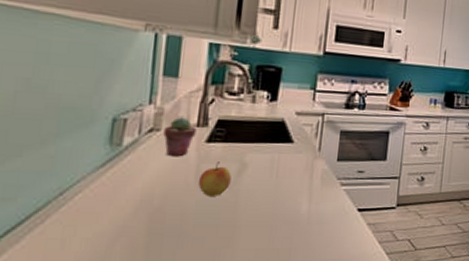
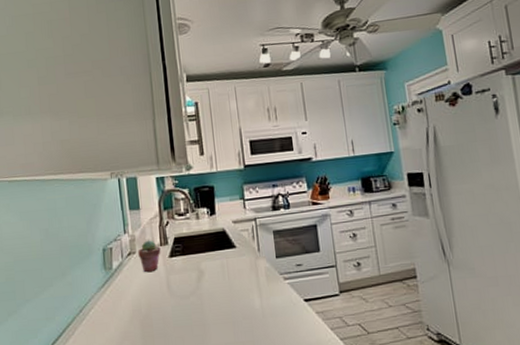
apple: present [199,162,232,196] -> none [170,272,194,302]

